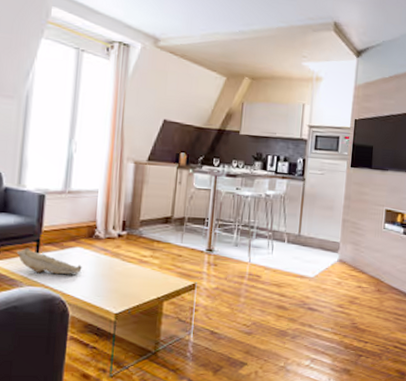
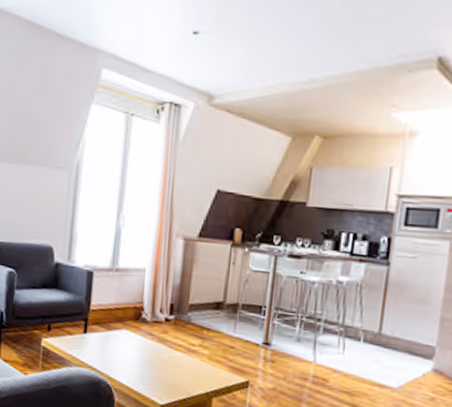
decorative bowl: present [16,247,82,275] -> none [66,326,128,358]

